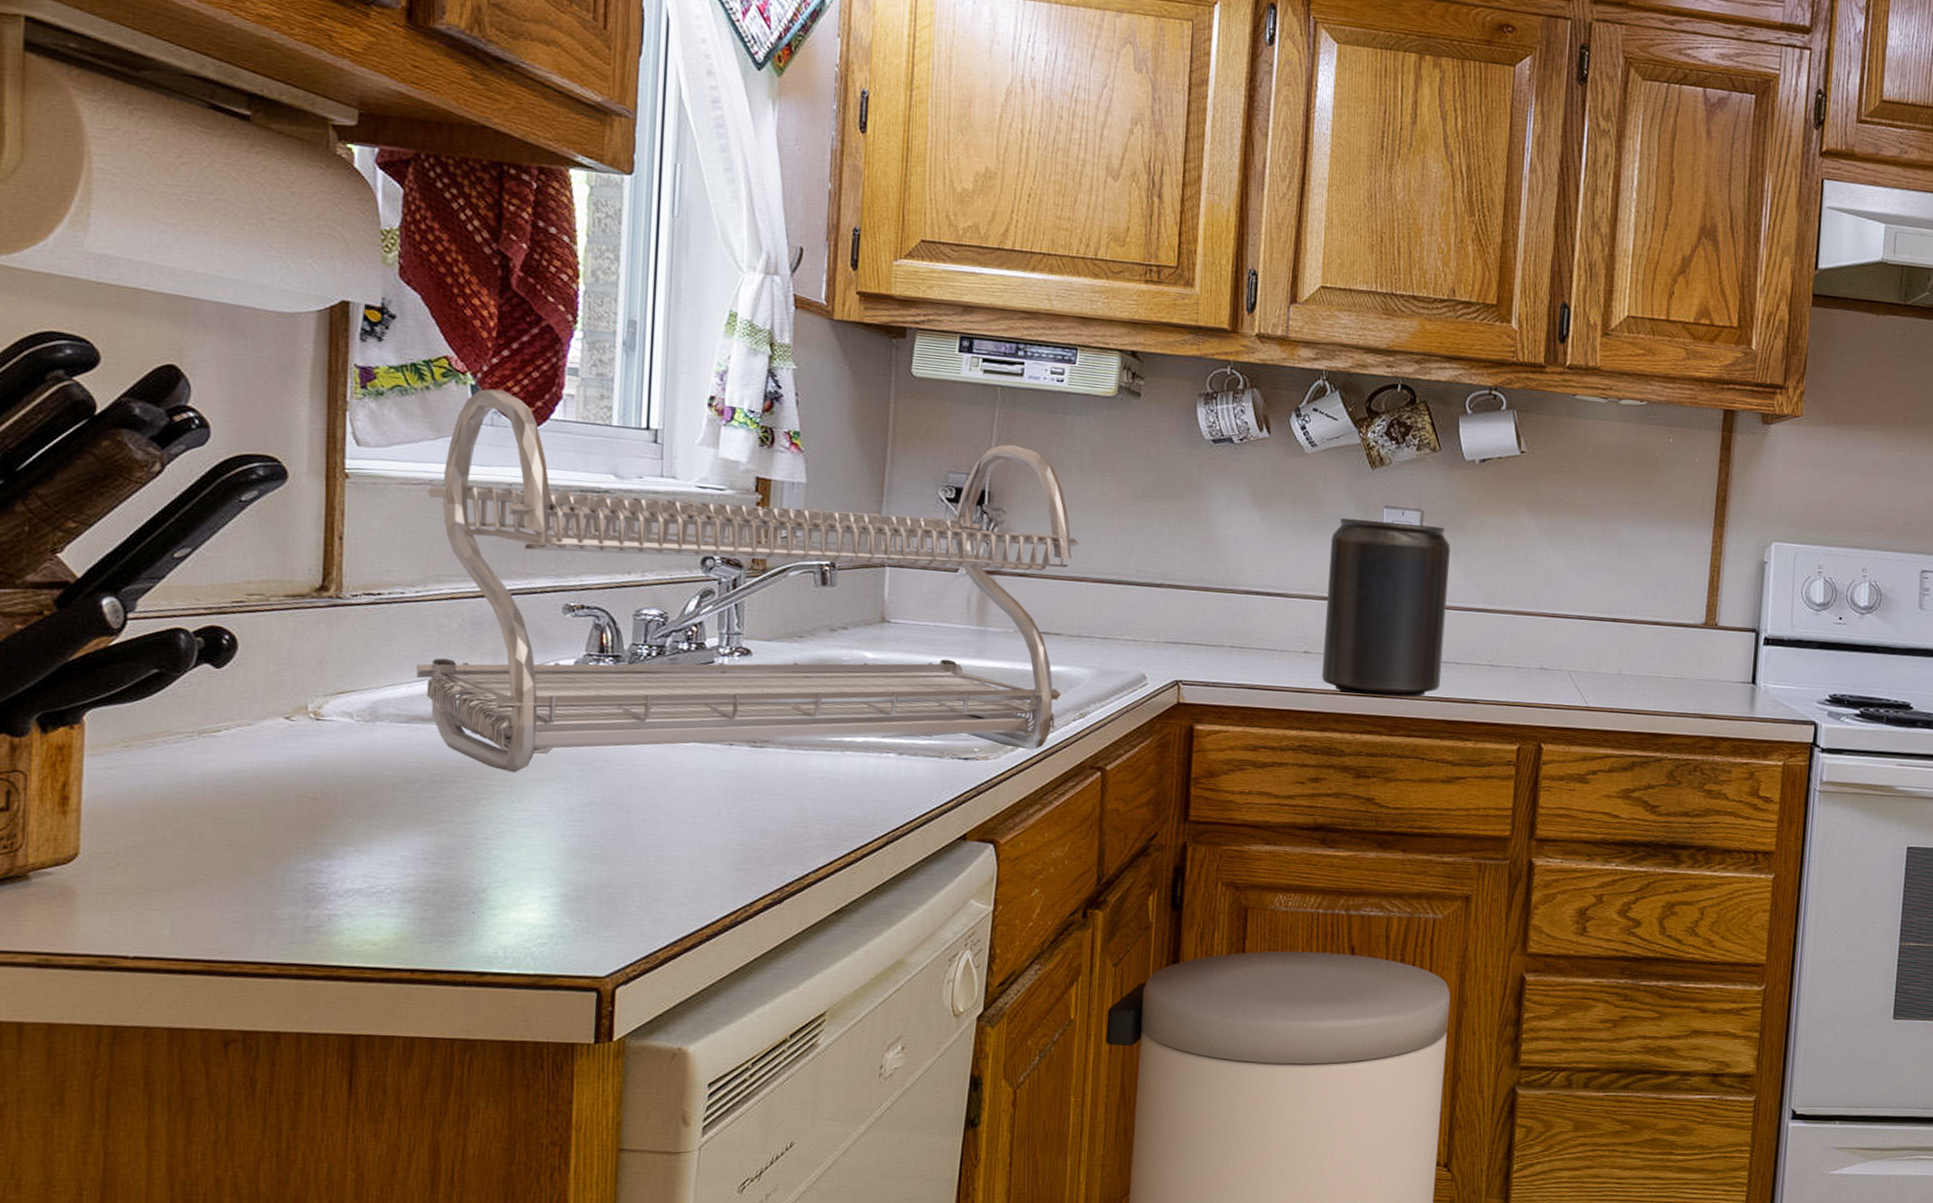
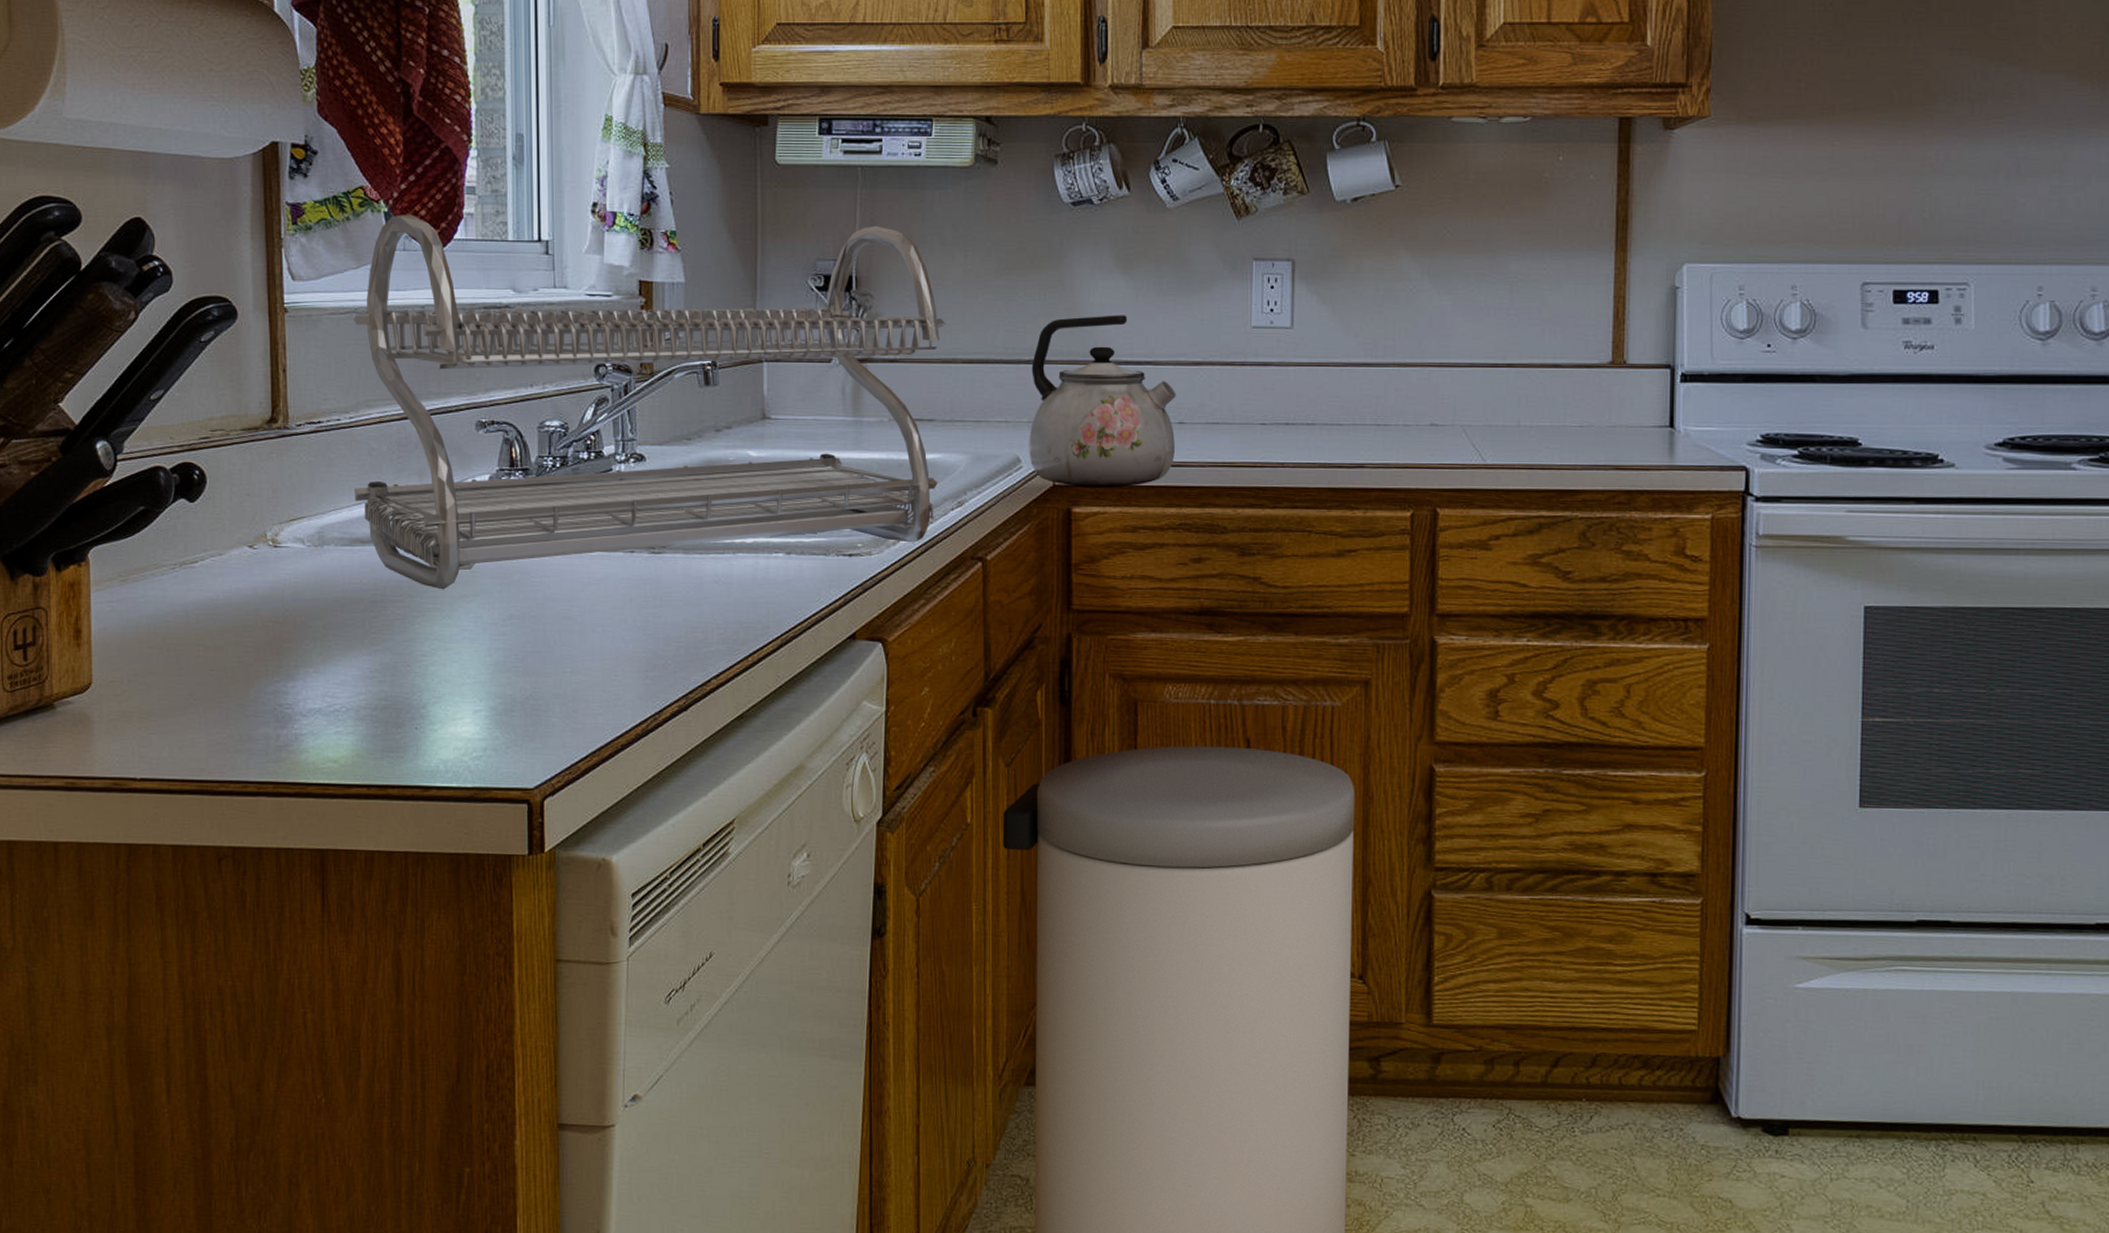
kettle: none [1155,547,1304,709] -> present [1029,315,1176,488]
soda can: present [1322,517,1451,698] -> none [1199,274,1326,466]

